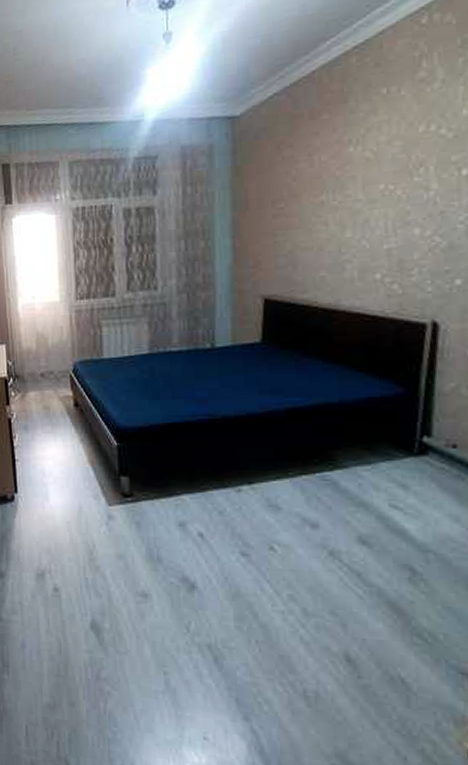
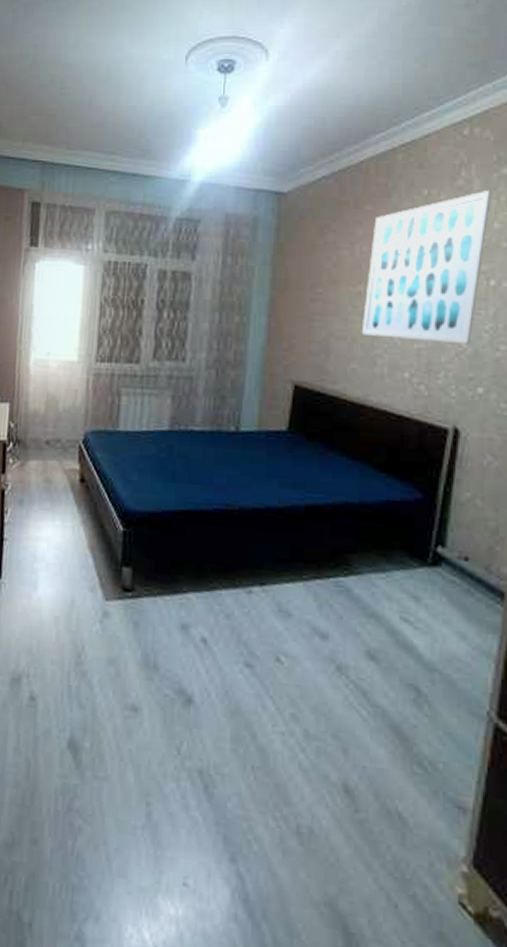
wall art: none [327,77,457,243] -> present [361,191,491,343]

